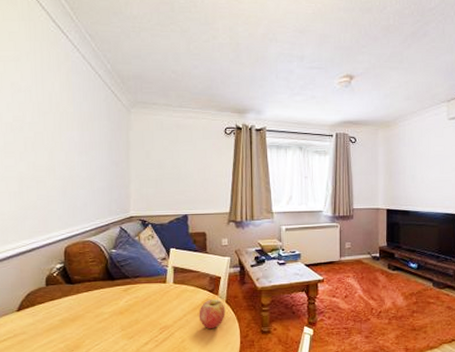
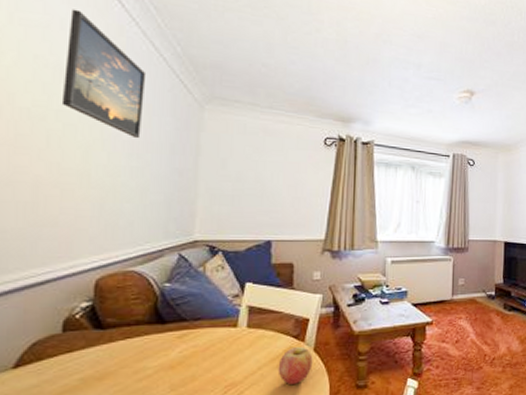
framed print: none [31,44,88,140] -> present [61,9,147,139]

